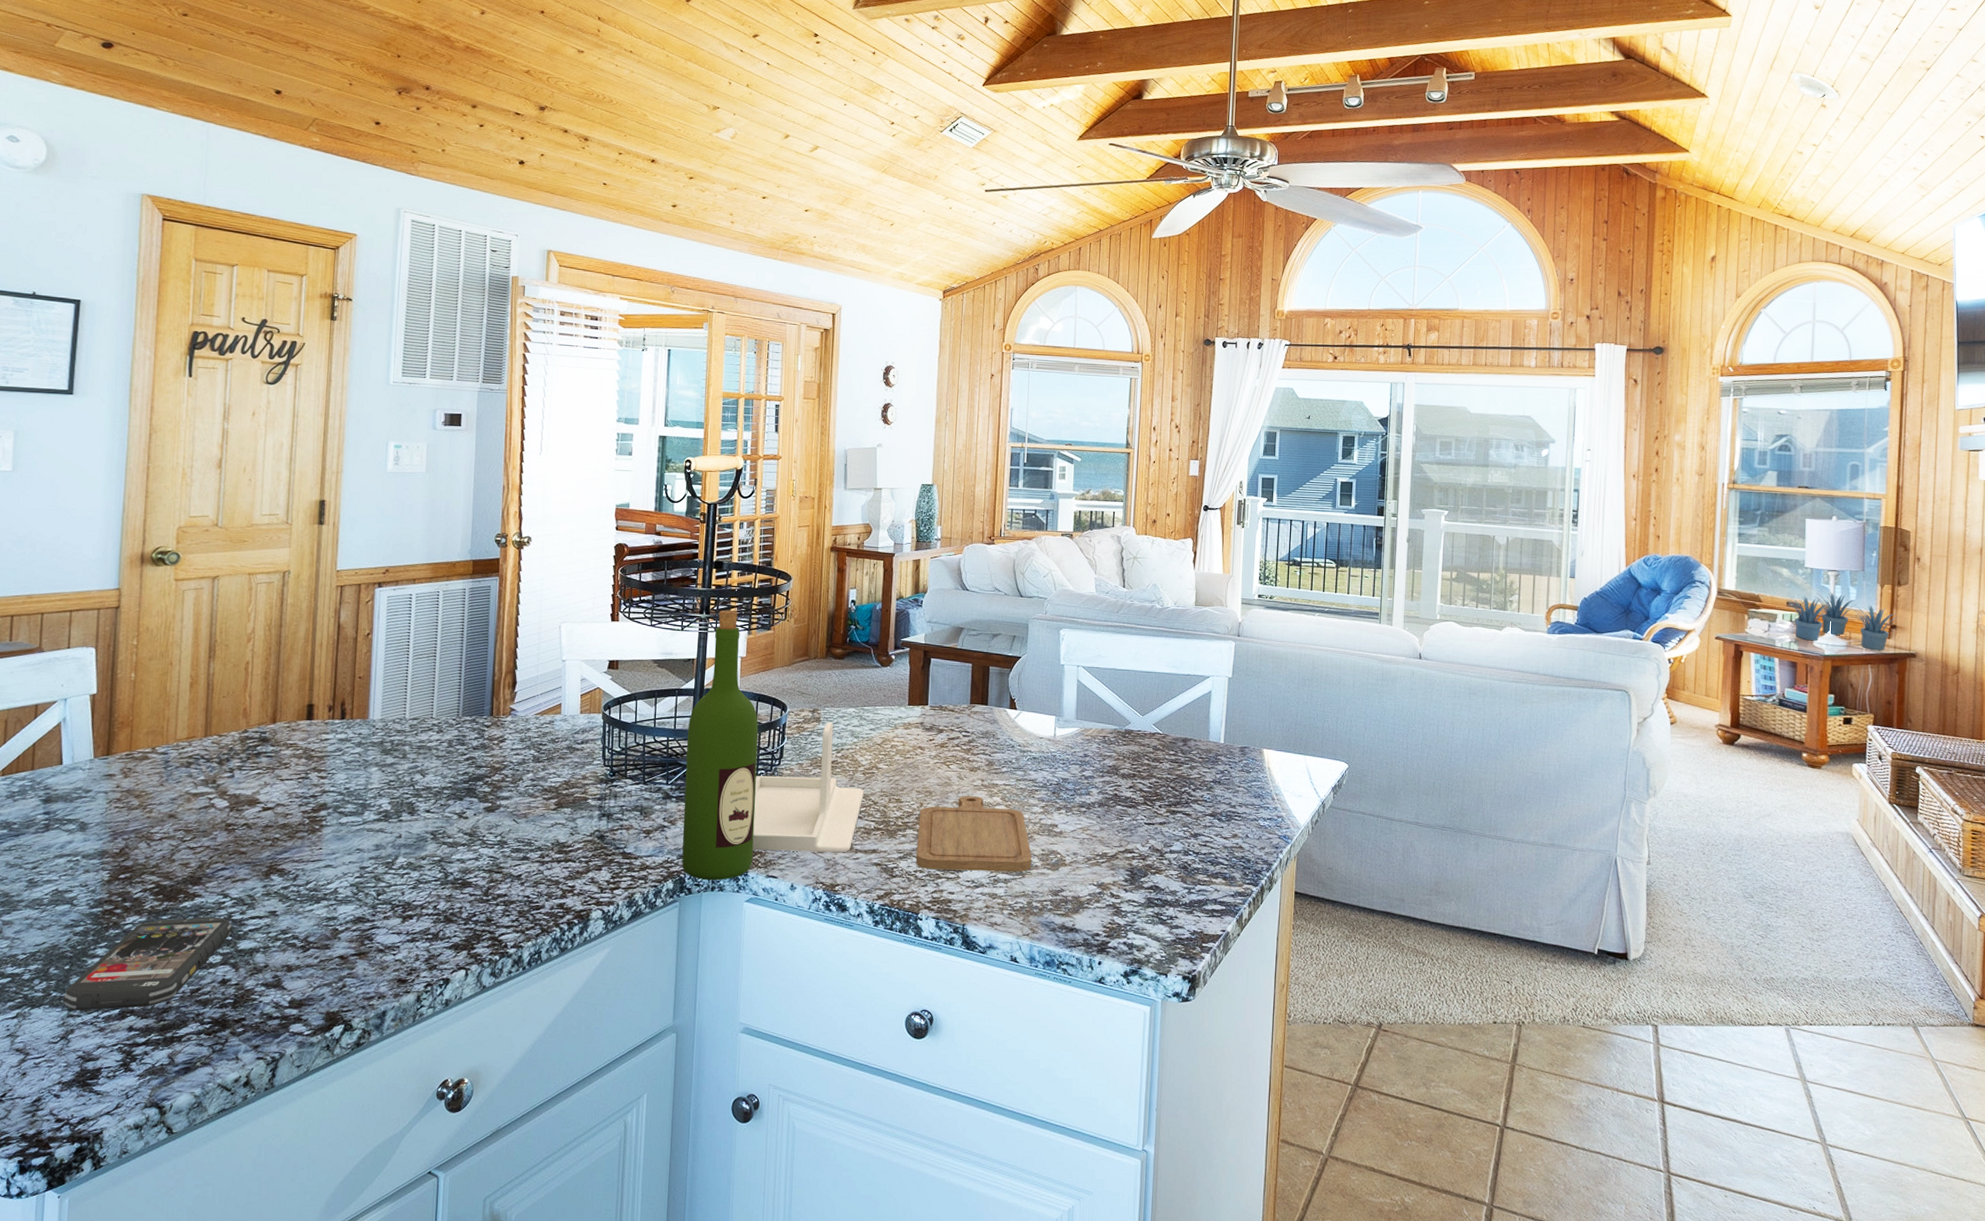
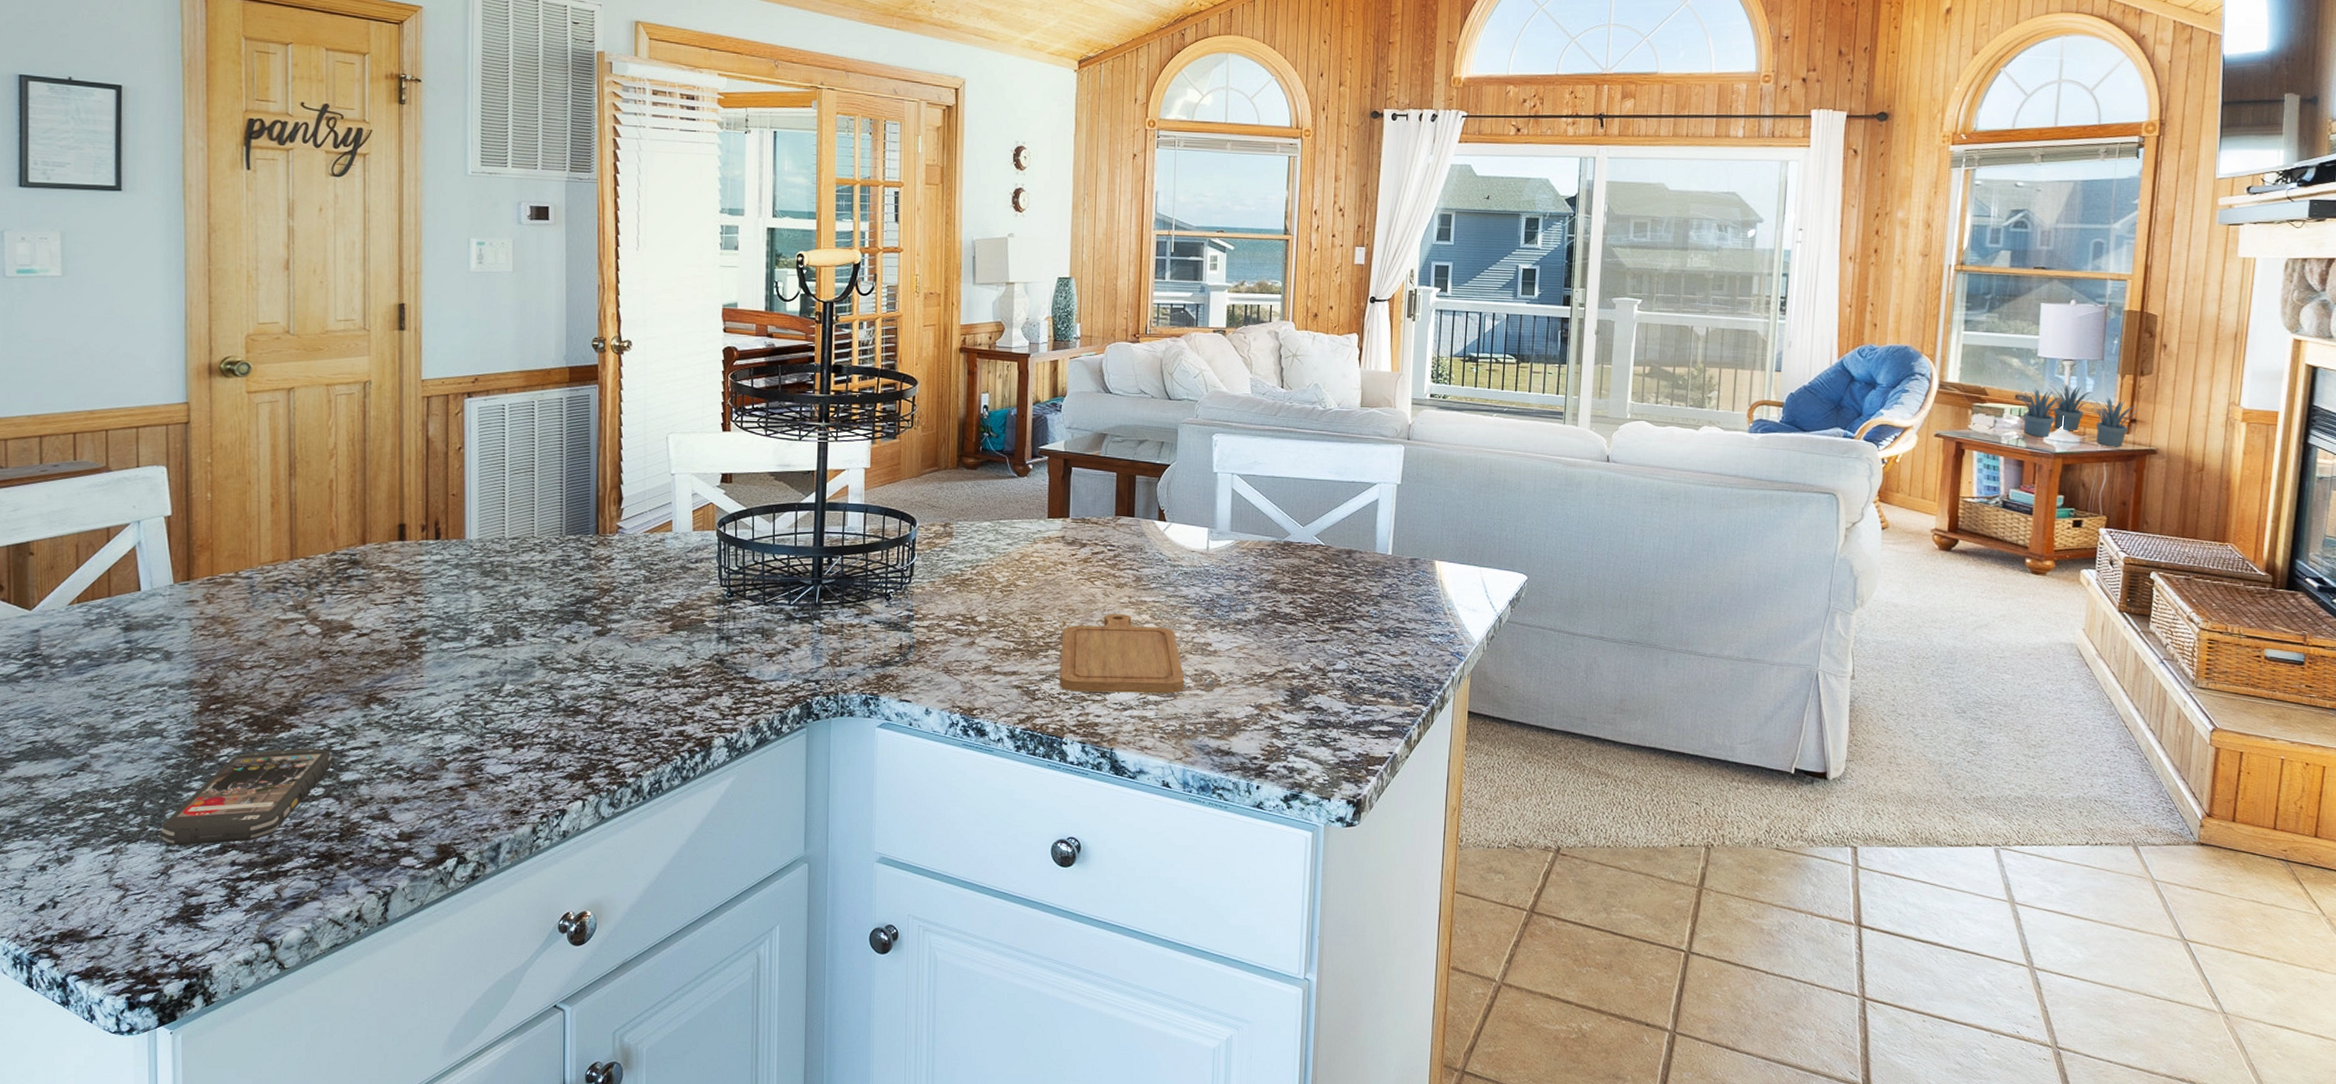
wine bottle: present [682,609,759,880] -> none [808,417,887,705]
napkin holder: present [752,722,864,853] -> none [883,537,1002,675]

